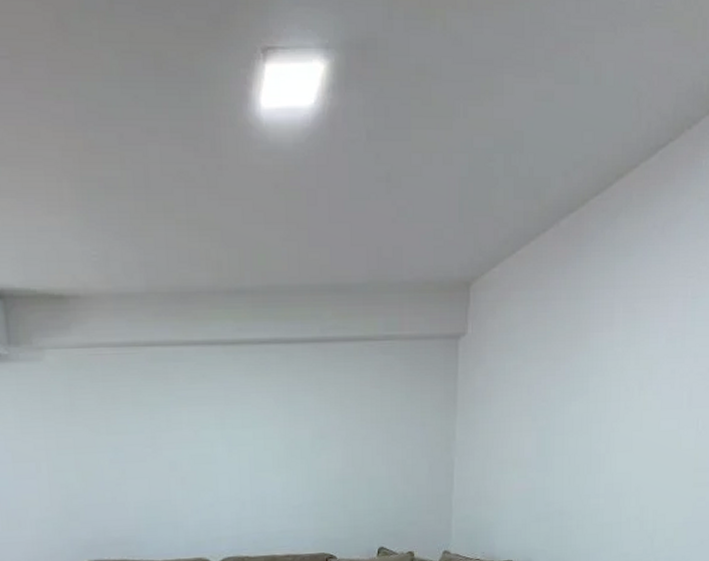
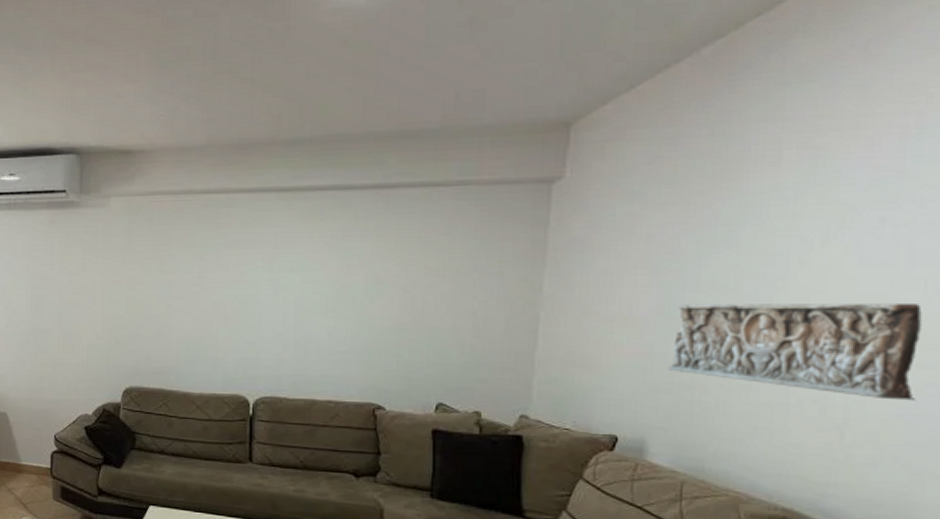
wall relief: none [545,436,696,513] -> present [667,302,922,401]

